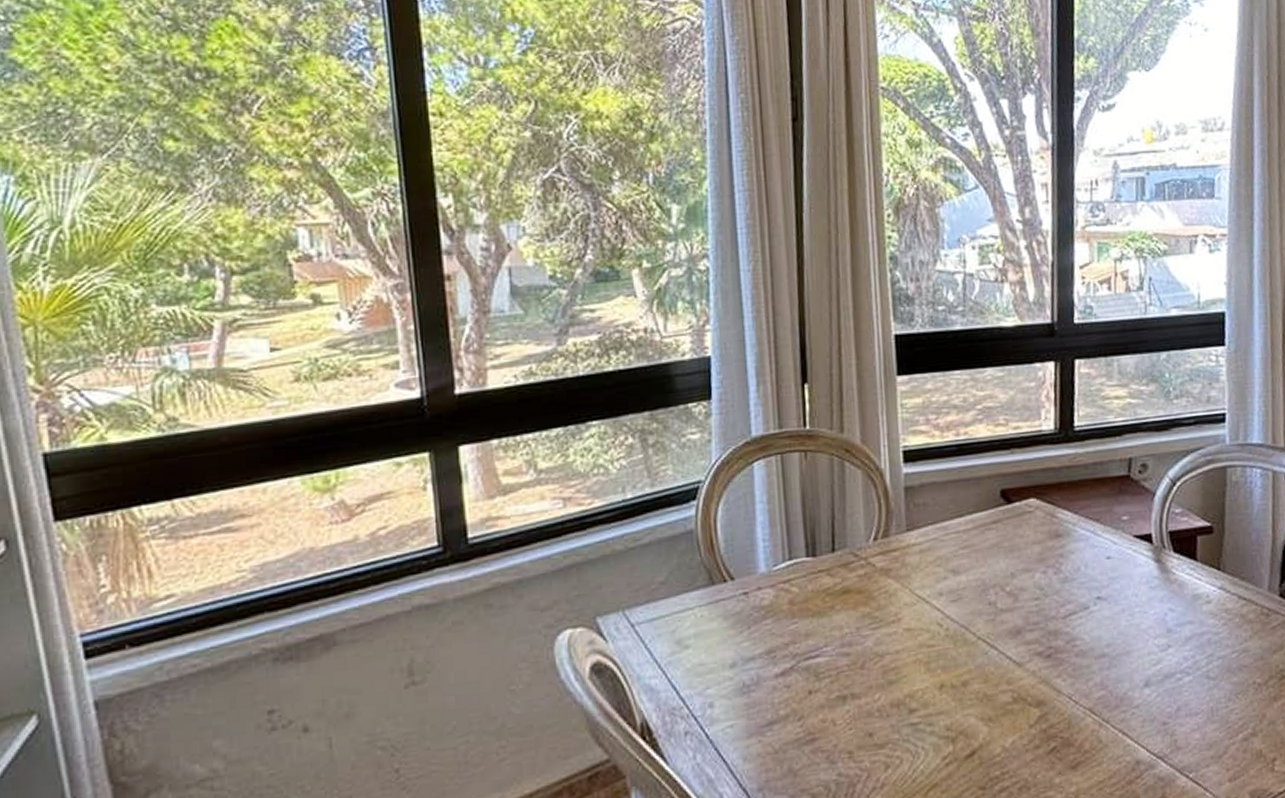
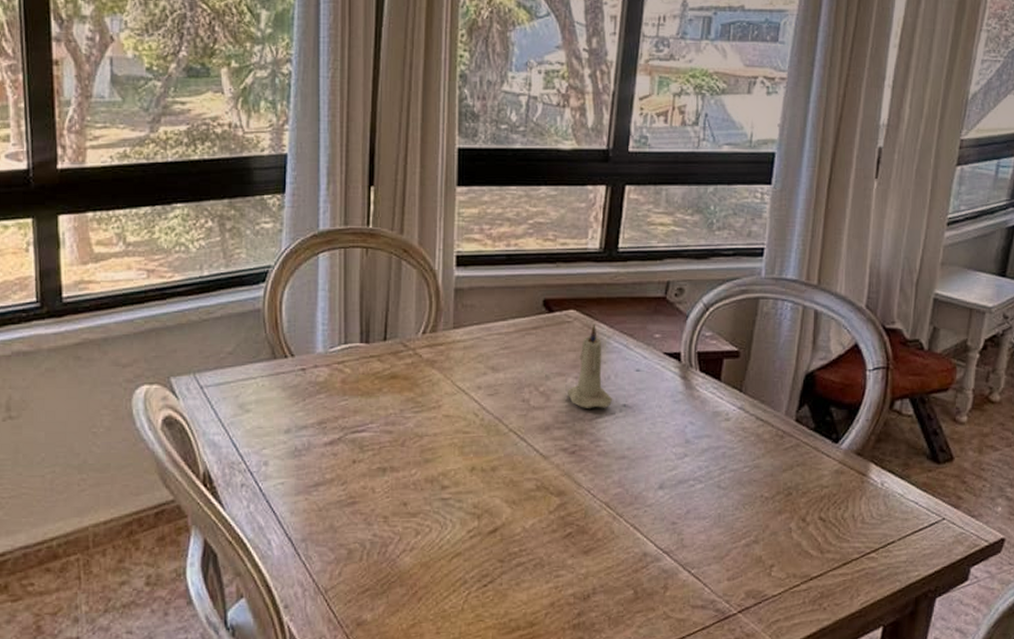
candle: none [1035,511,1086,606] -> present [567,323,613,408]

